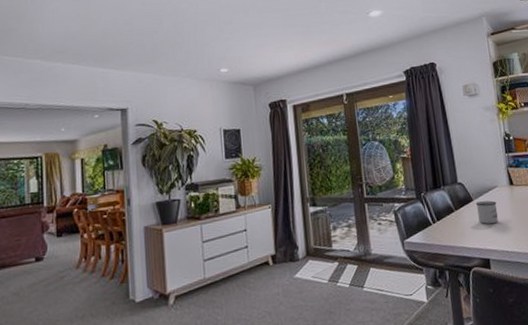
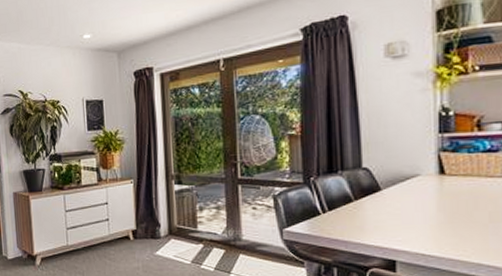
mug: present [475,200,498,224] -> none [384,192,416,220]

